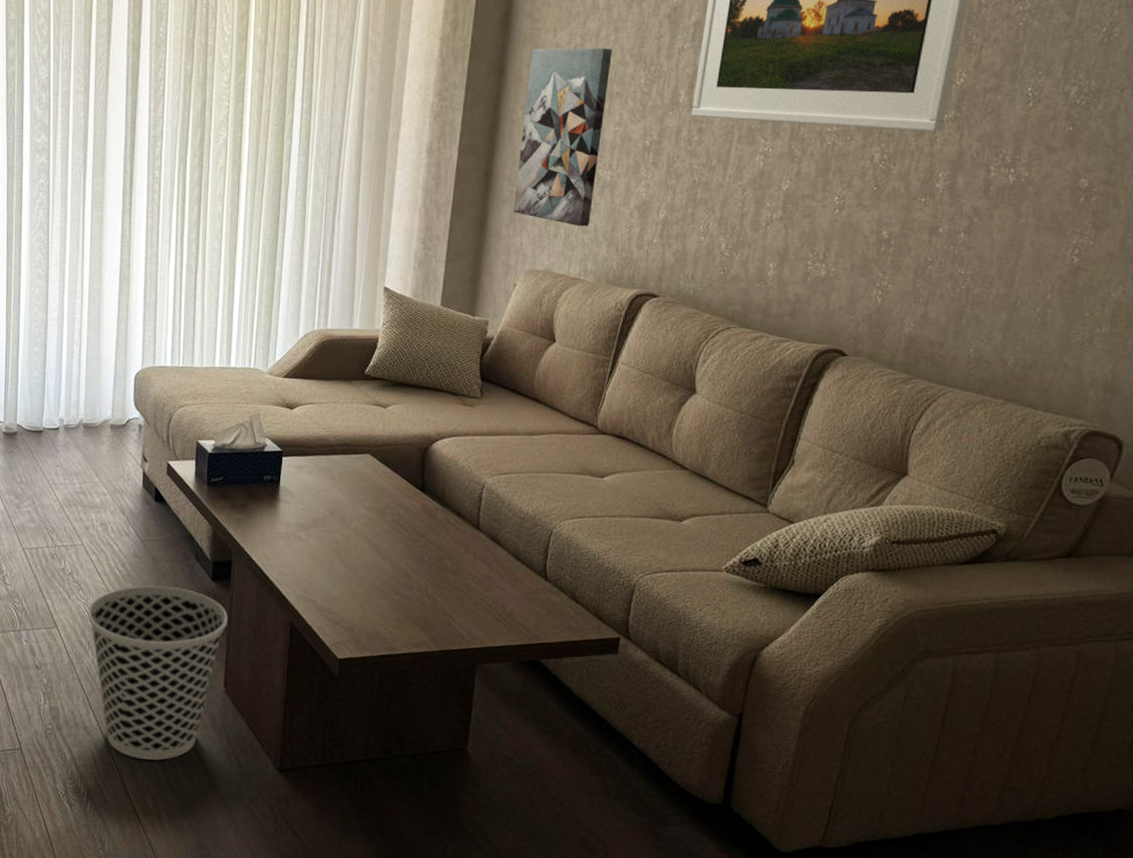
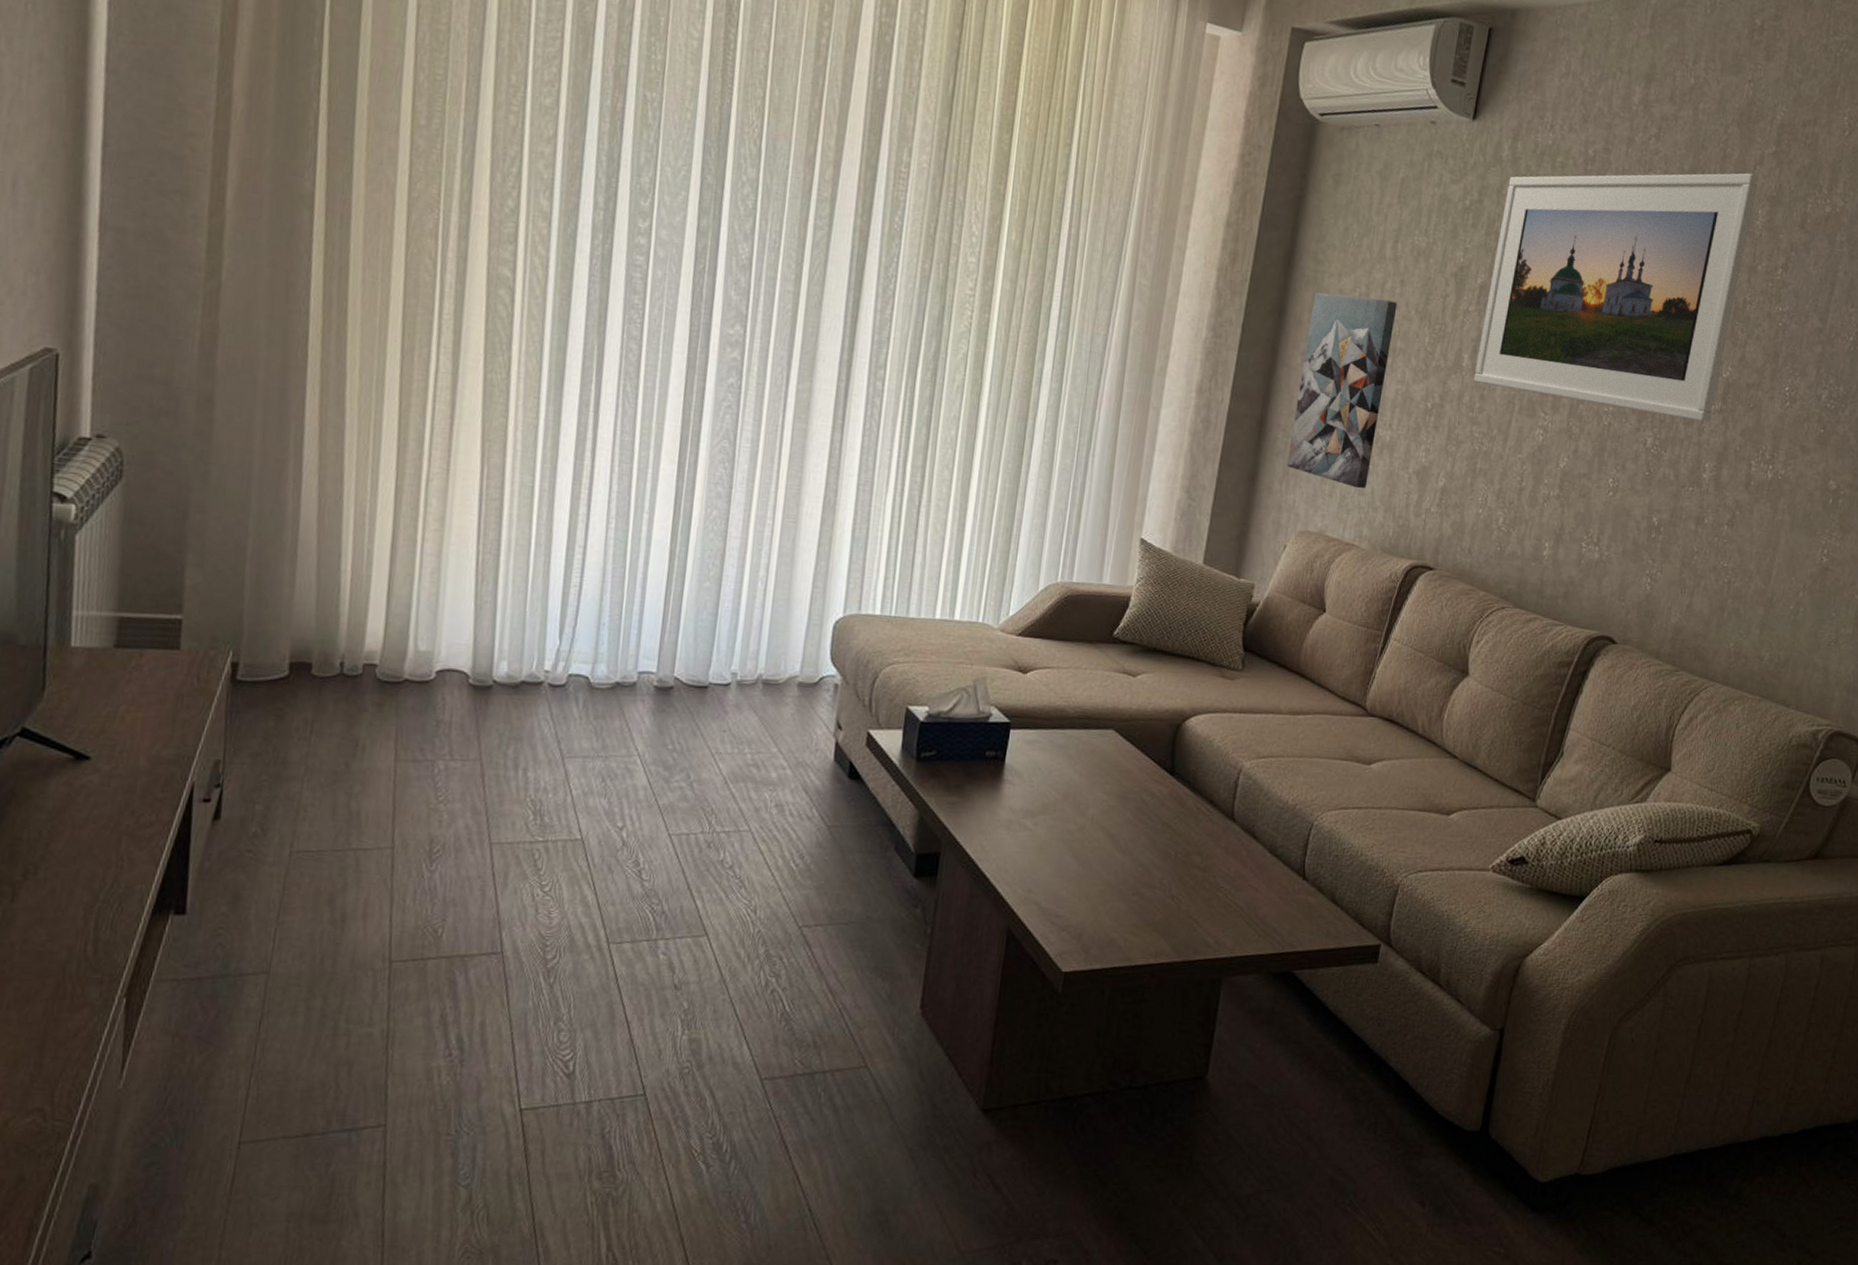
wastebasket: present [87,585,228,760] -> none [749,883,931,1104]

